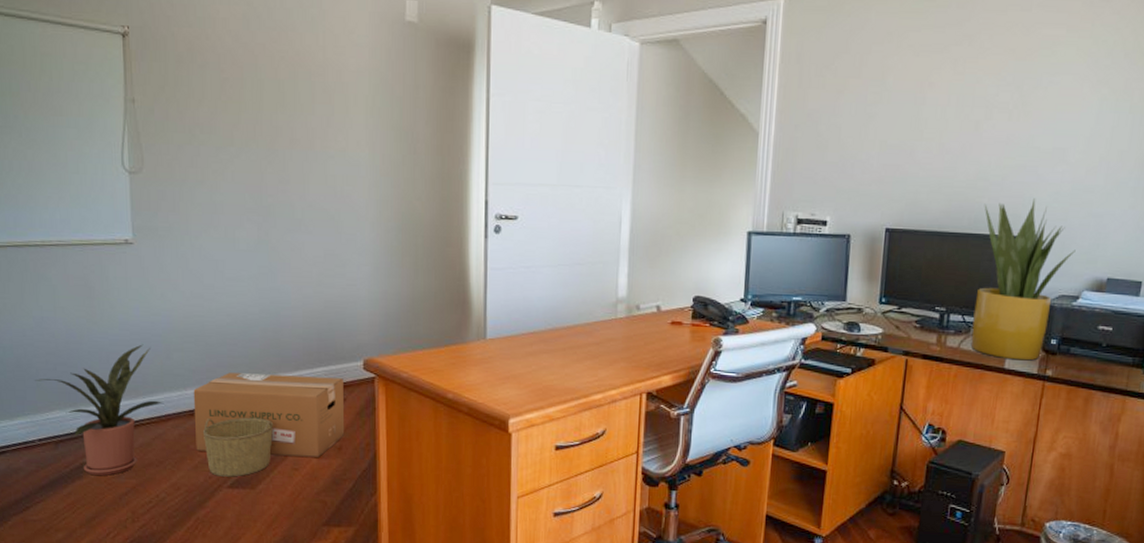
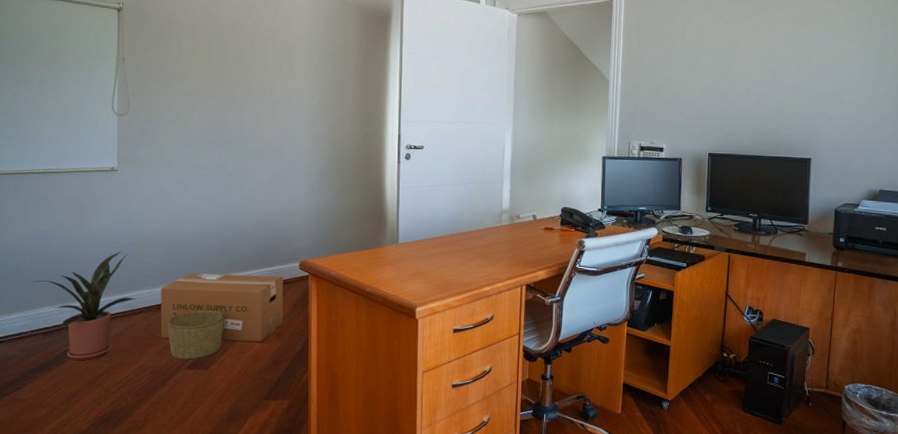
planter: present [970,198,1076,361] -> none [778,129,854,255]

